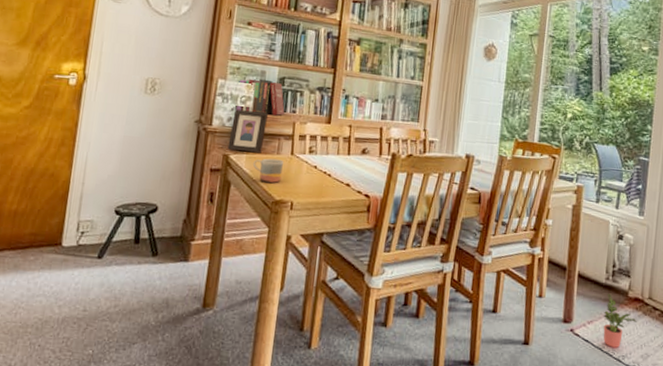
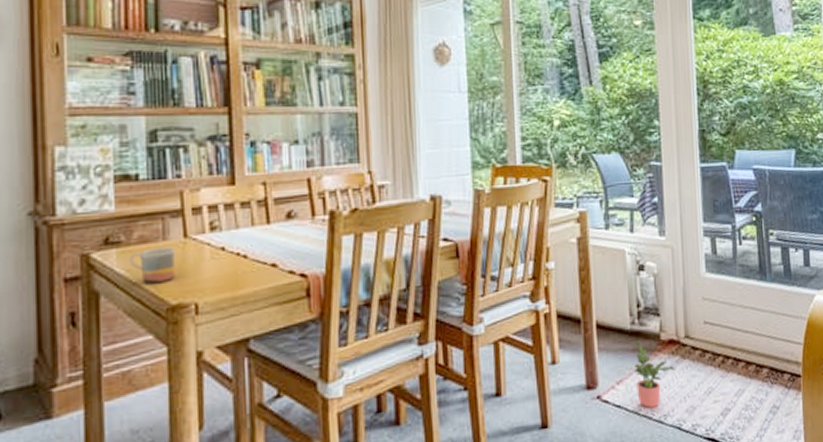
picture frame: present [227,109,268,154] -> none [85,184,140,247]
books: present [235,78,285,116] -> none [85,136,164,189]

